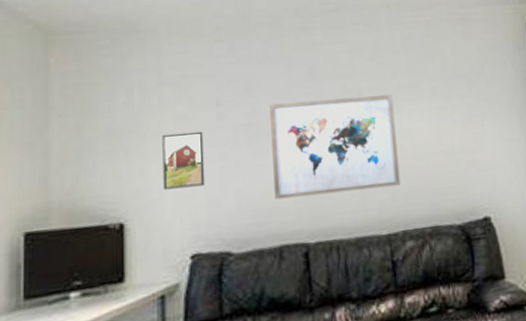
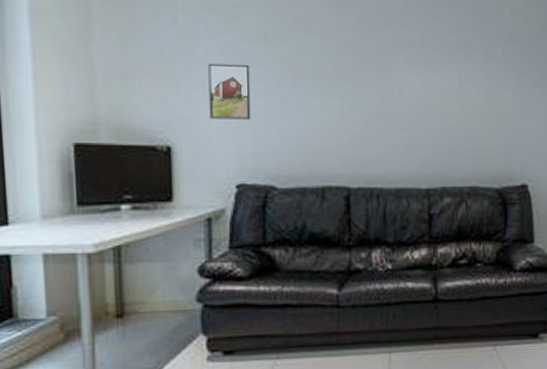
wall art: present [270,95,401,200] -> none [318,45,445,144]

